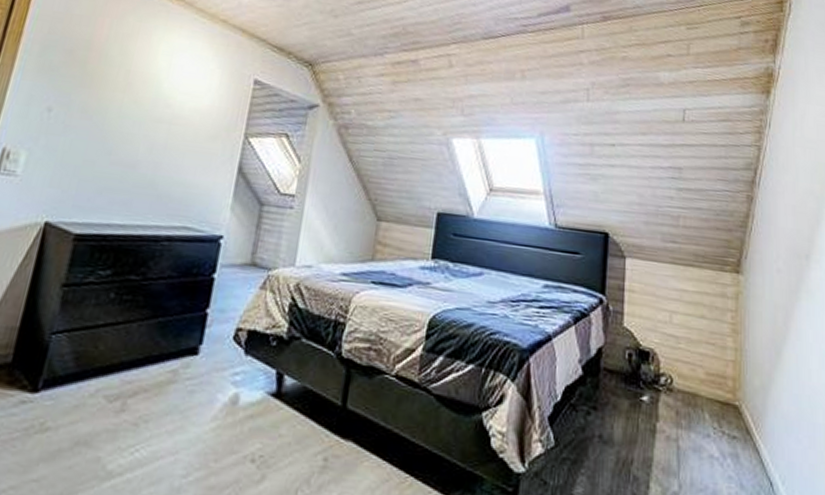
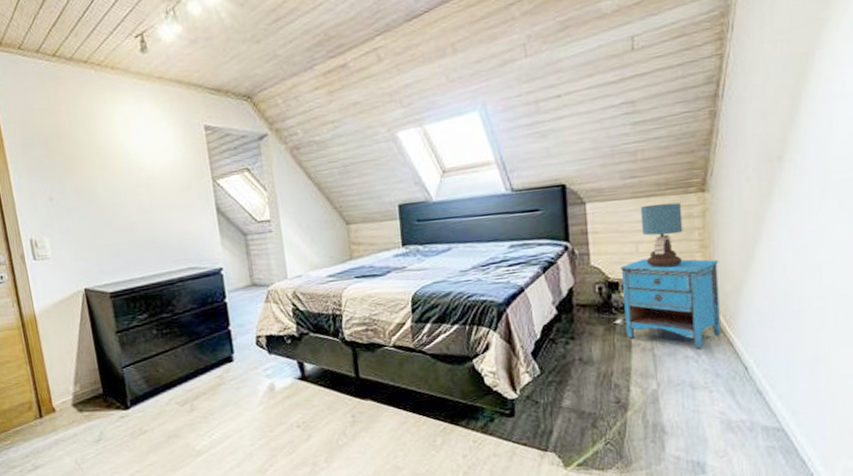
nightstand: none [652,331,749,450] -> present [620,258,721,349]
table lamp: none [677,273,717,348] -> present [640,202,683,268]

